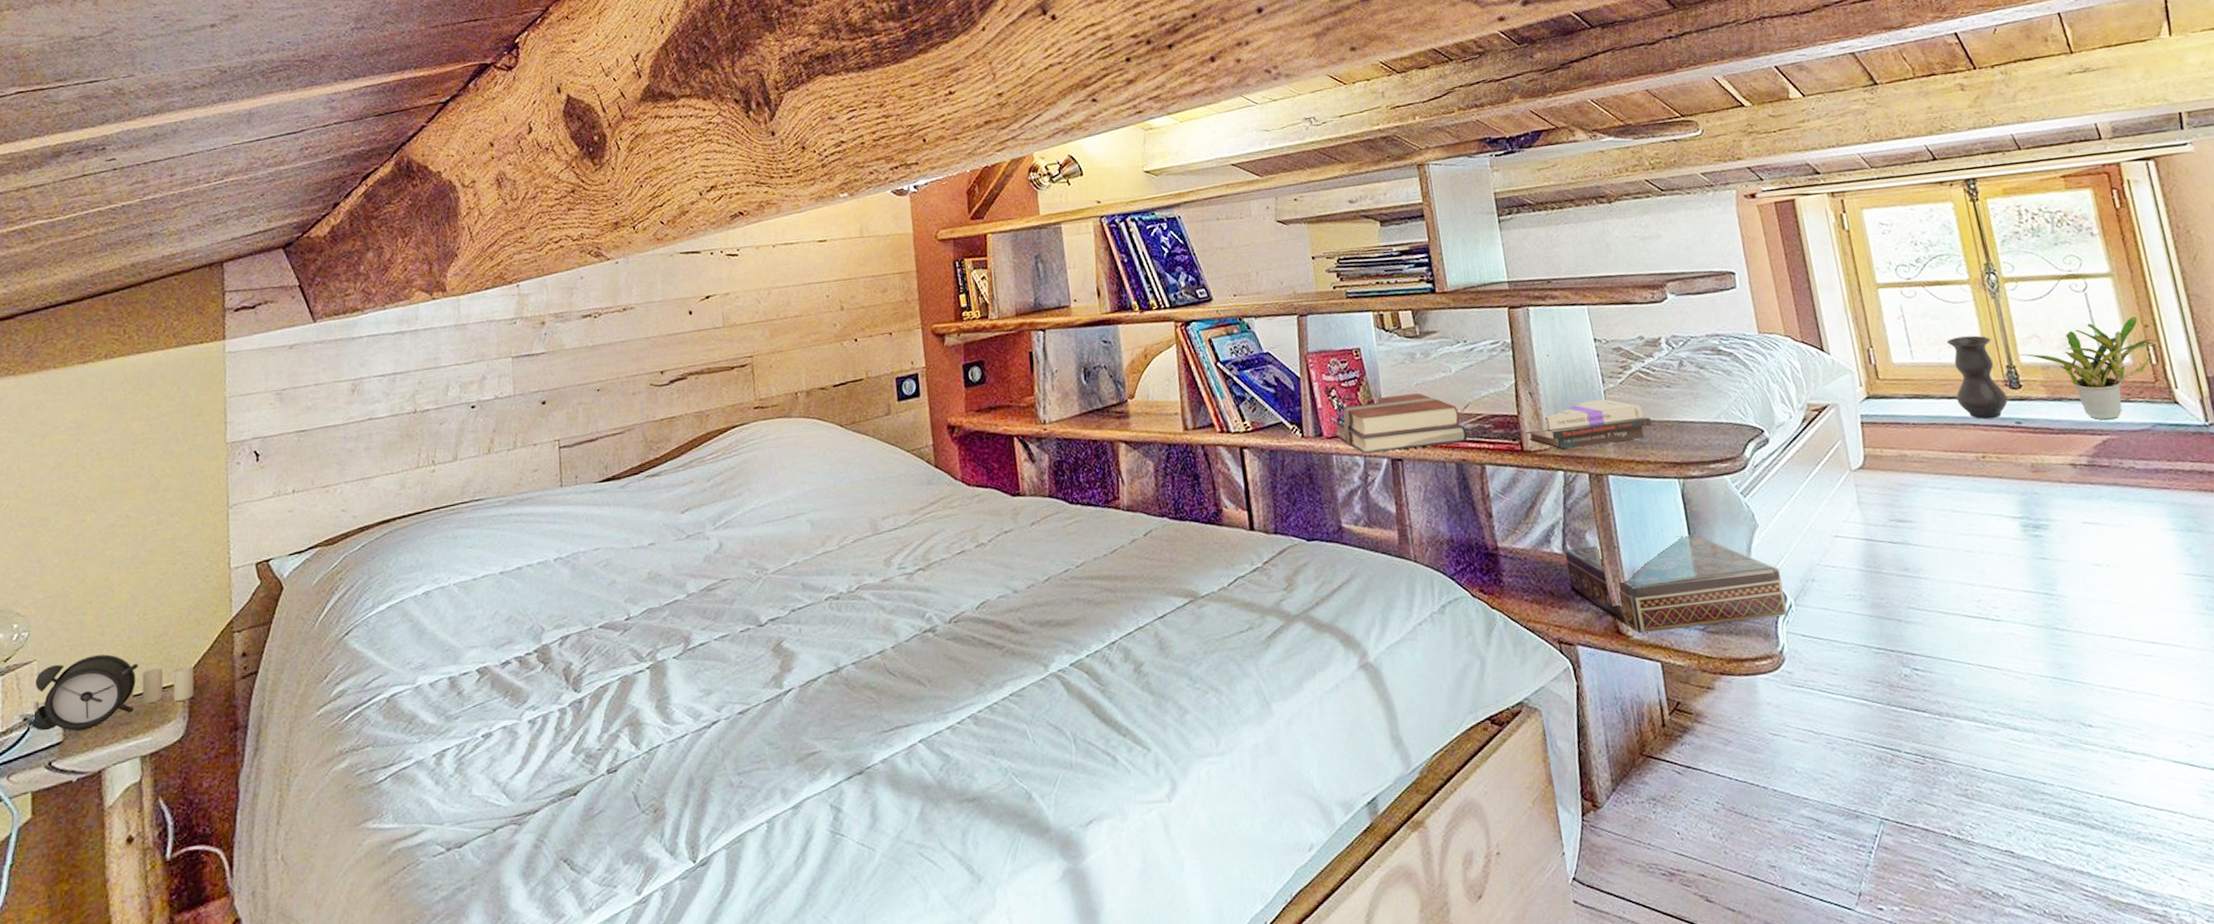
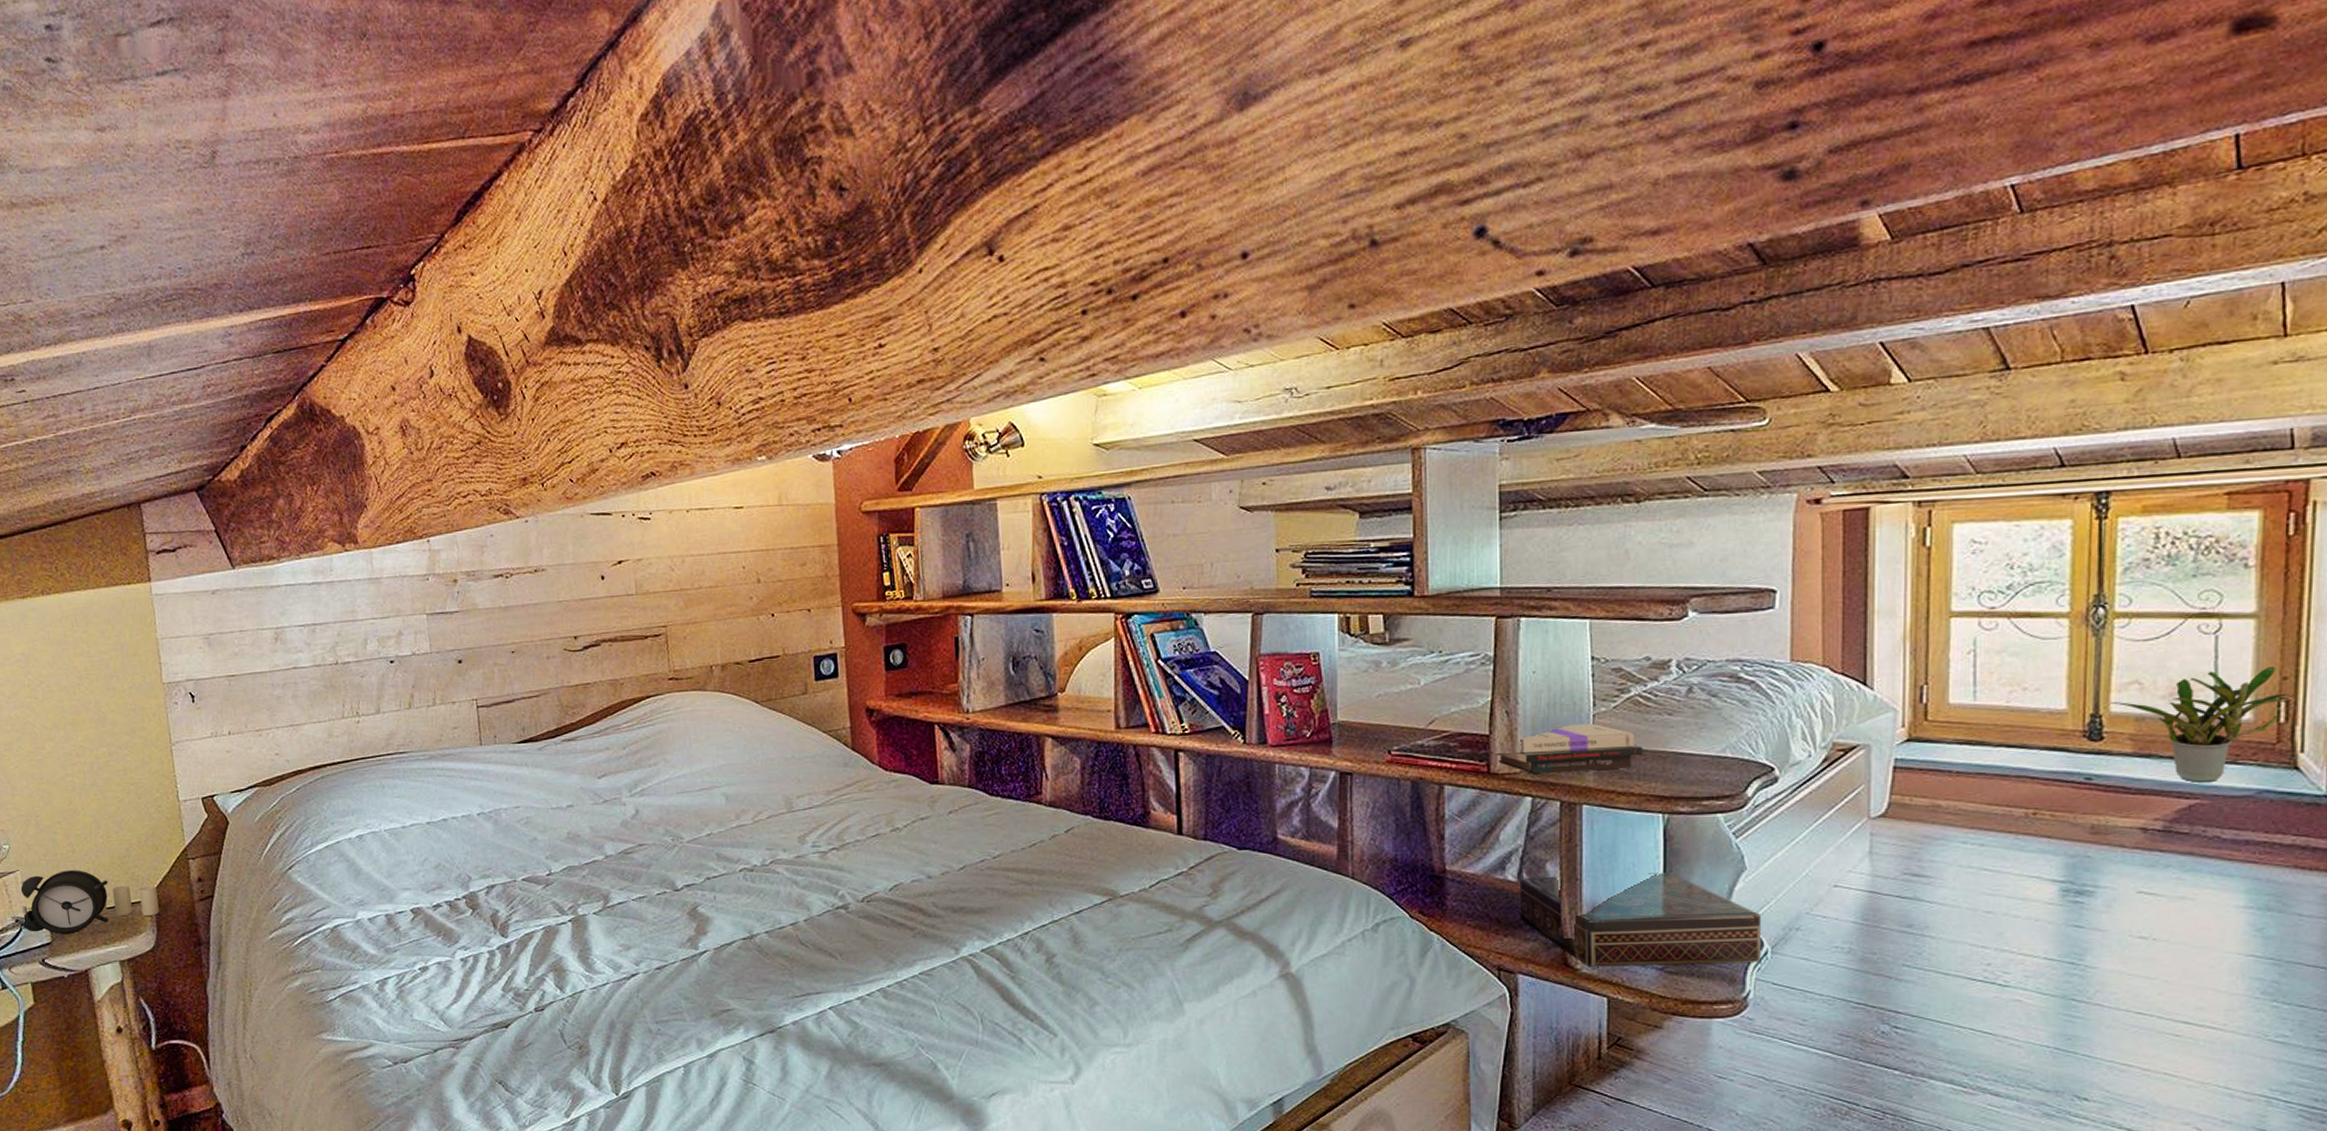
books: present [1334,393,1468,453] -> none [1280,705,1429,765]
vase: present [1946,335,2008,419] -> none [2018,677,2083,773]

